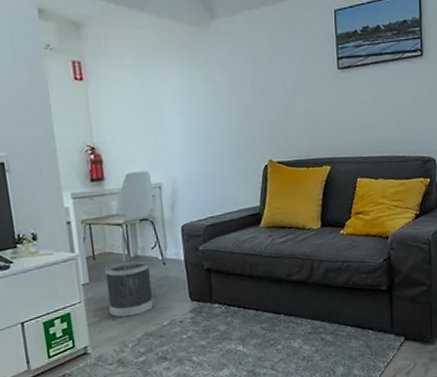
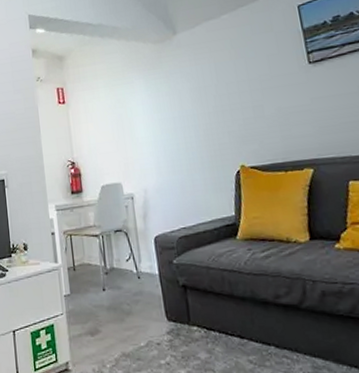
wastebasket: present [105,259,154,318] -> none [84,271,131,334]

